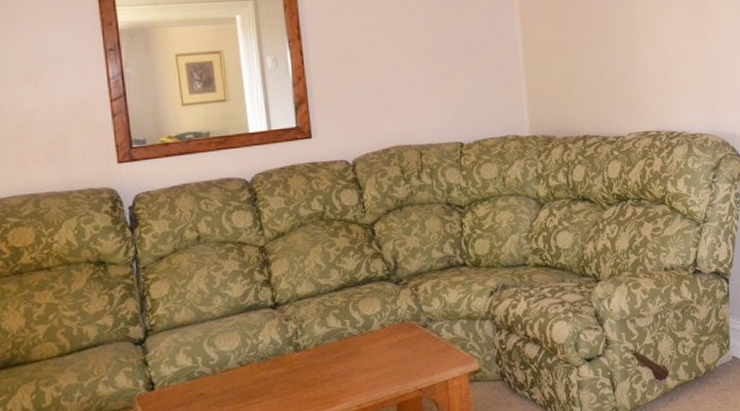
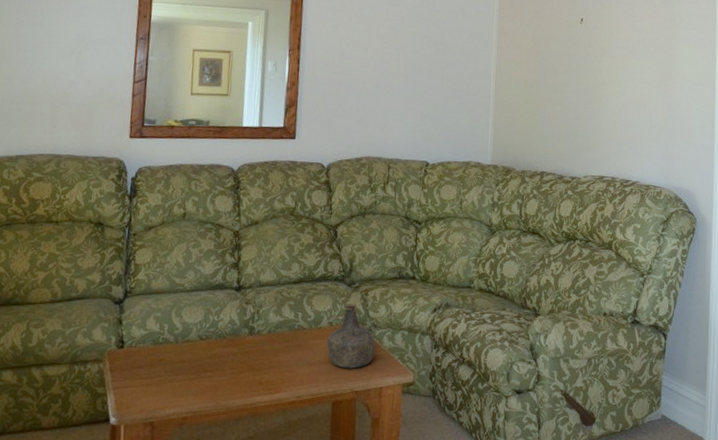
bottle: none [382,301,435,369] -> present [327,303,376,369]

